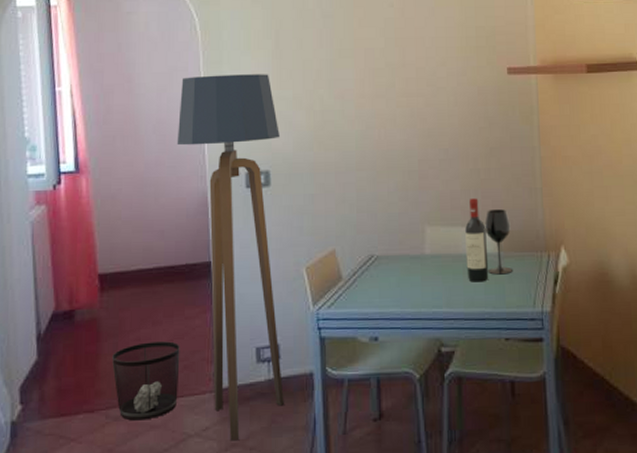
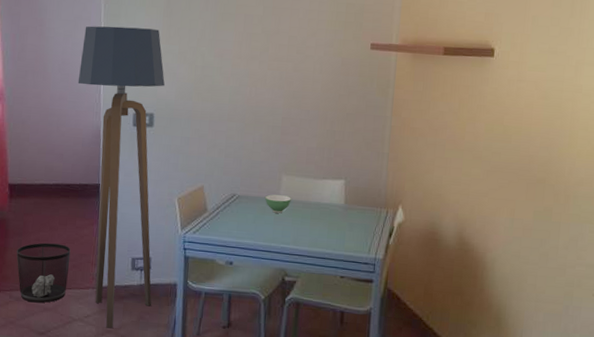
bowl: none [407,249,440,272] -> present [264,194,292,214]
wine bottle: present [465,198,489,282] -> none [314,156,335,227]
wineglass: present [485,209,512,275] -> none [332,167,357,224]

